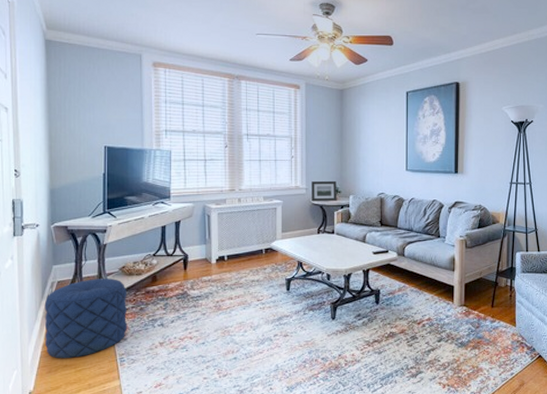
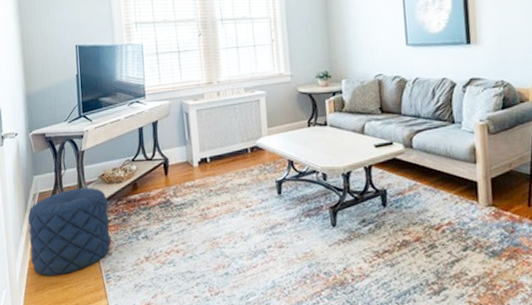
picture frame: present [312,180,337,202] -> none [297,63,327,90]

